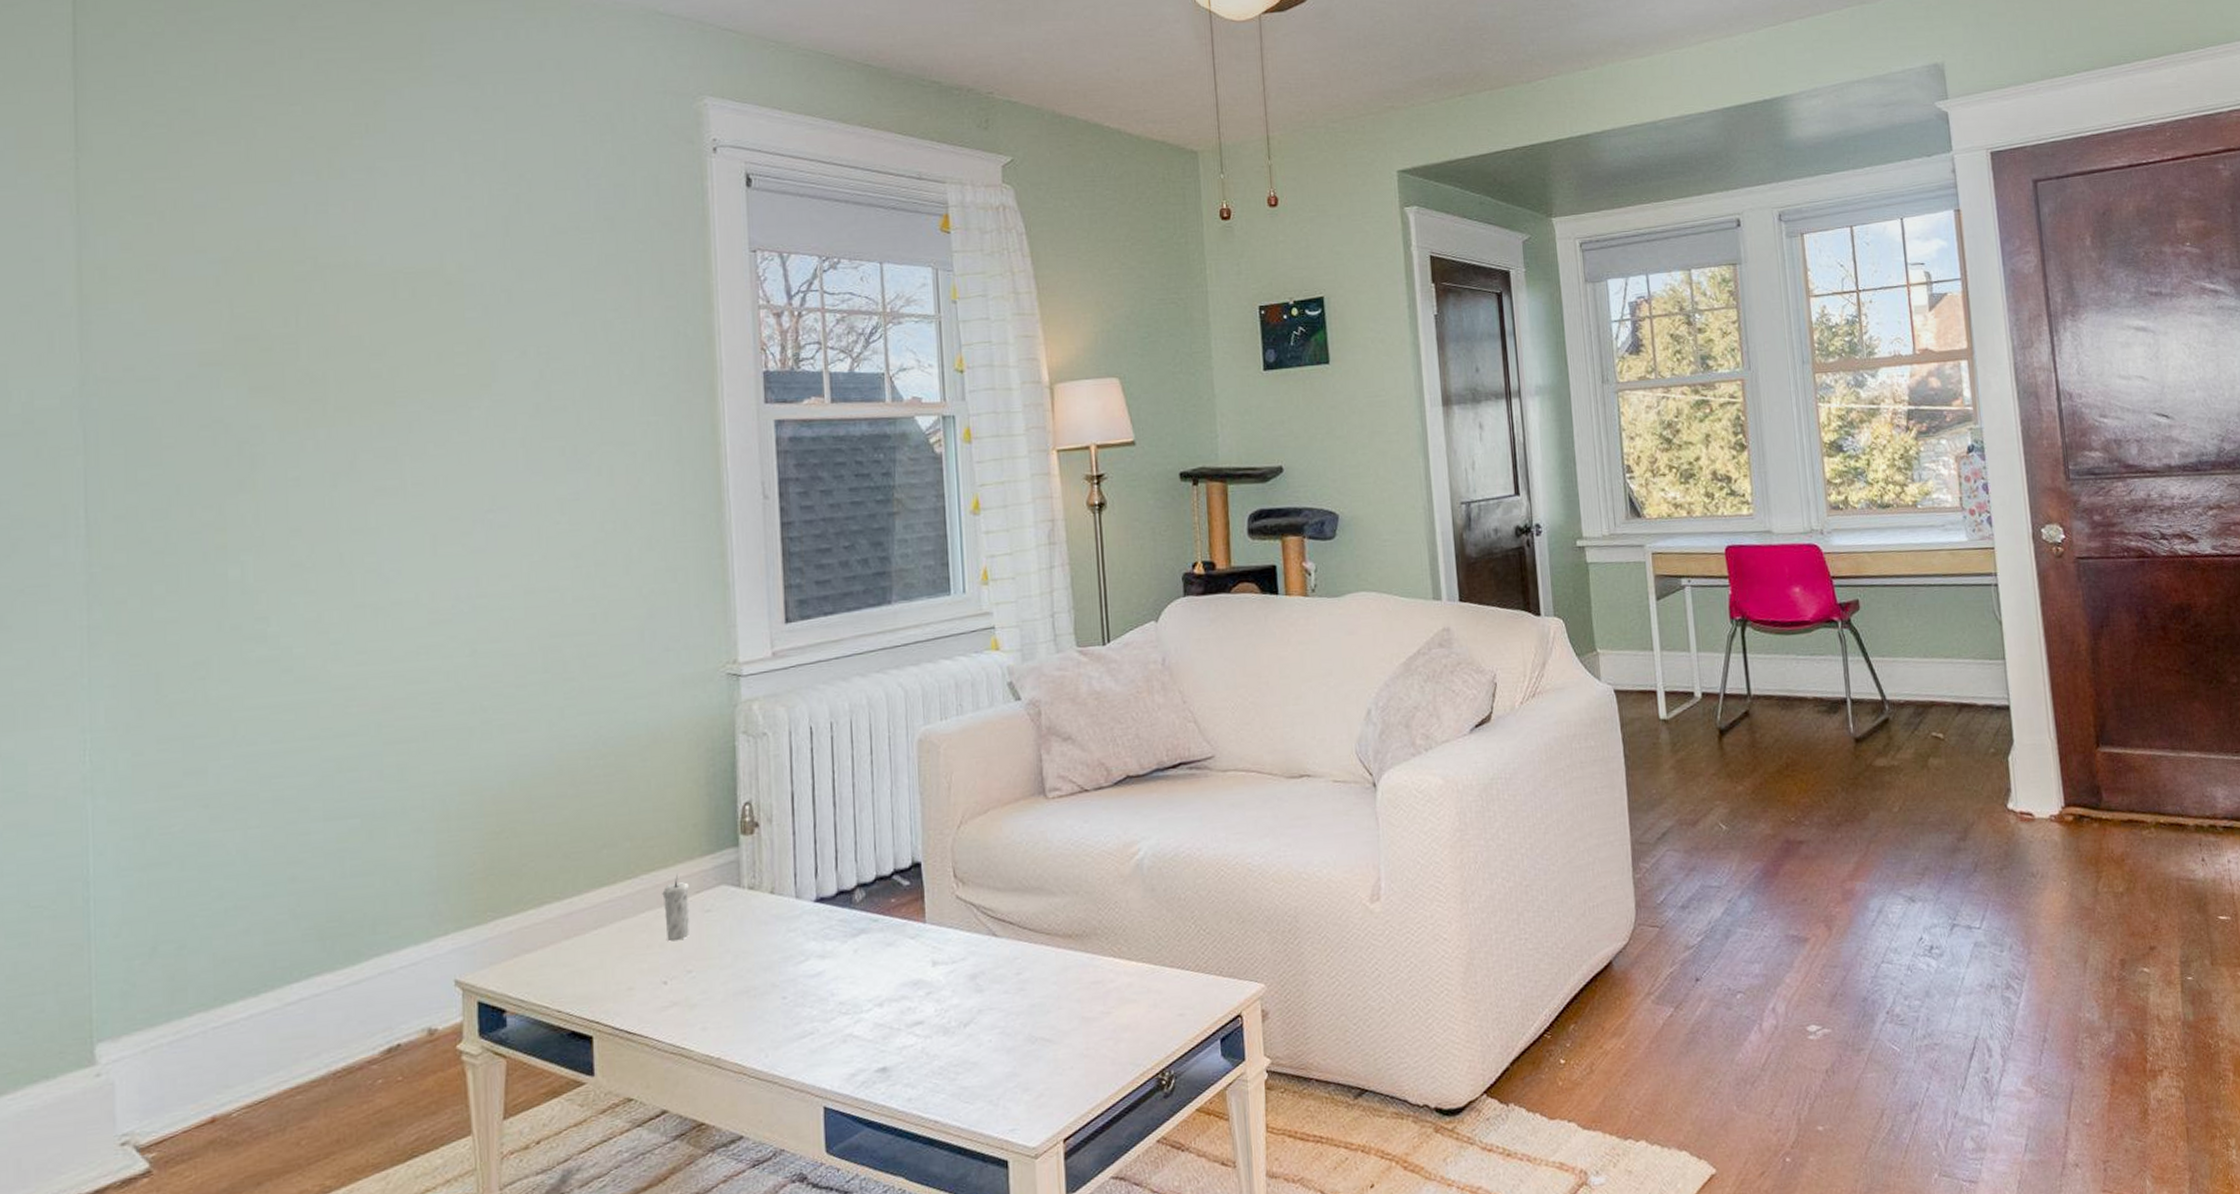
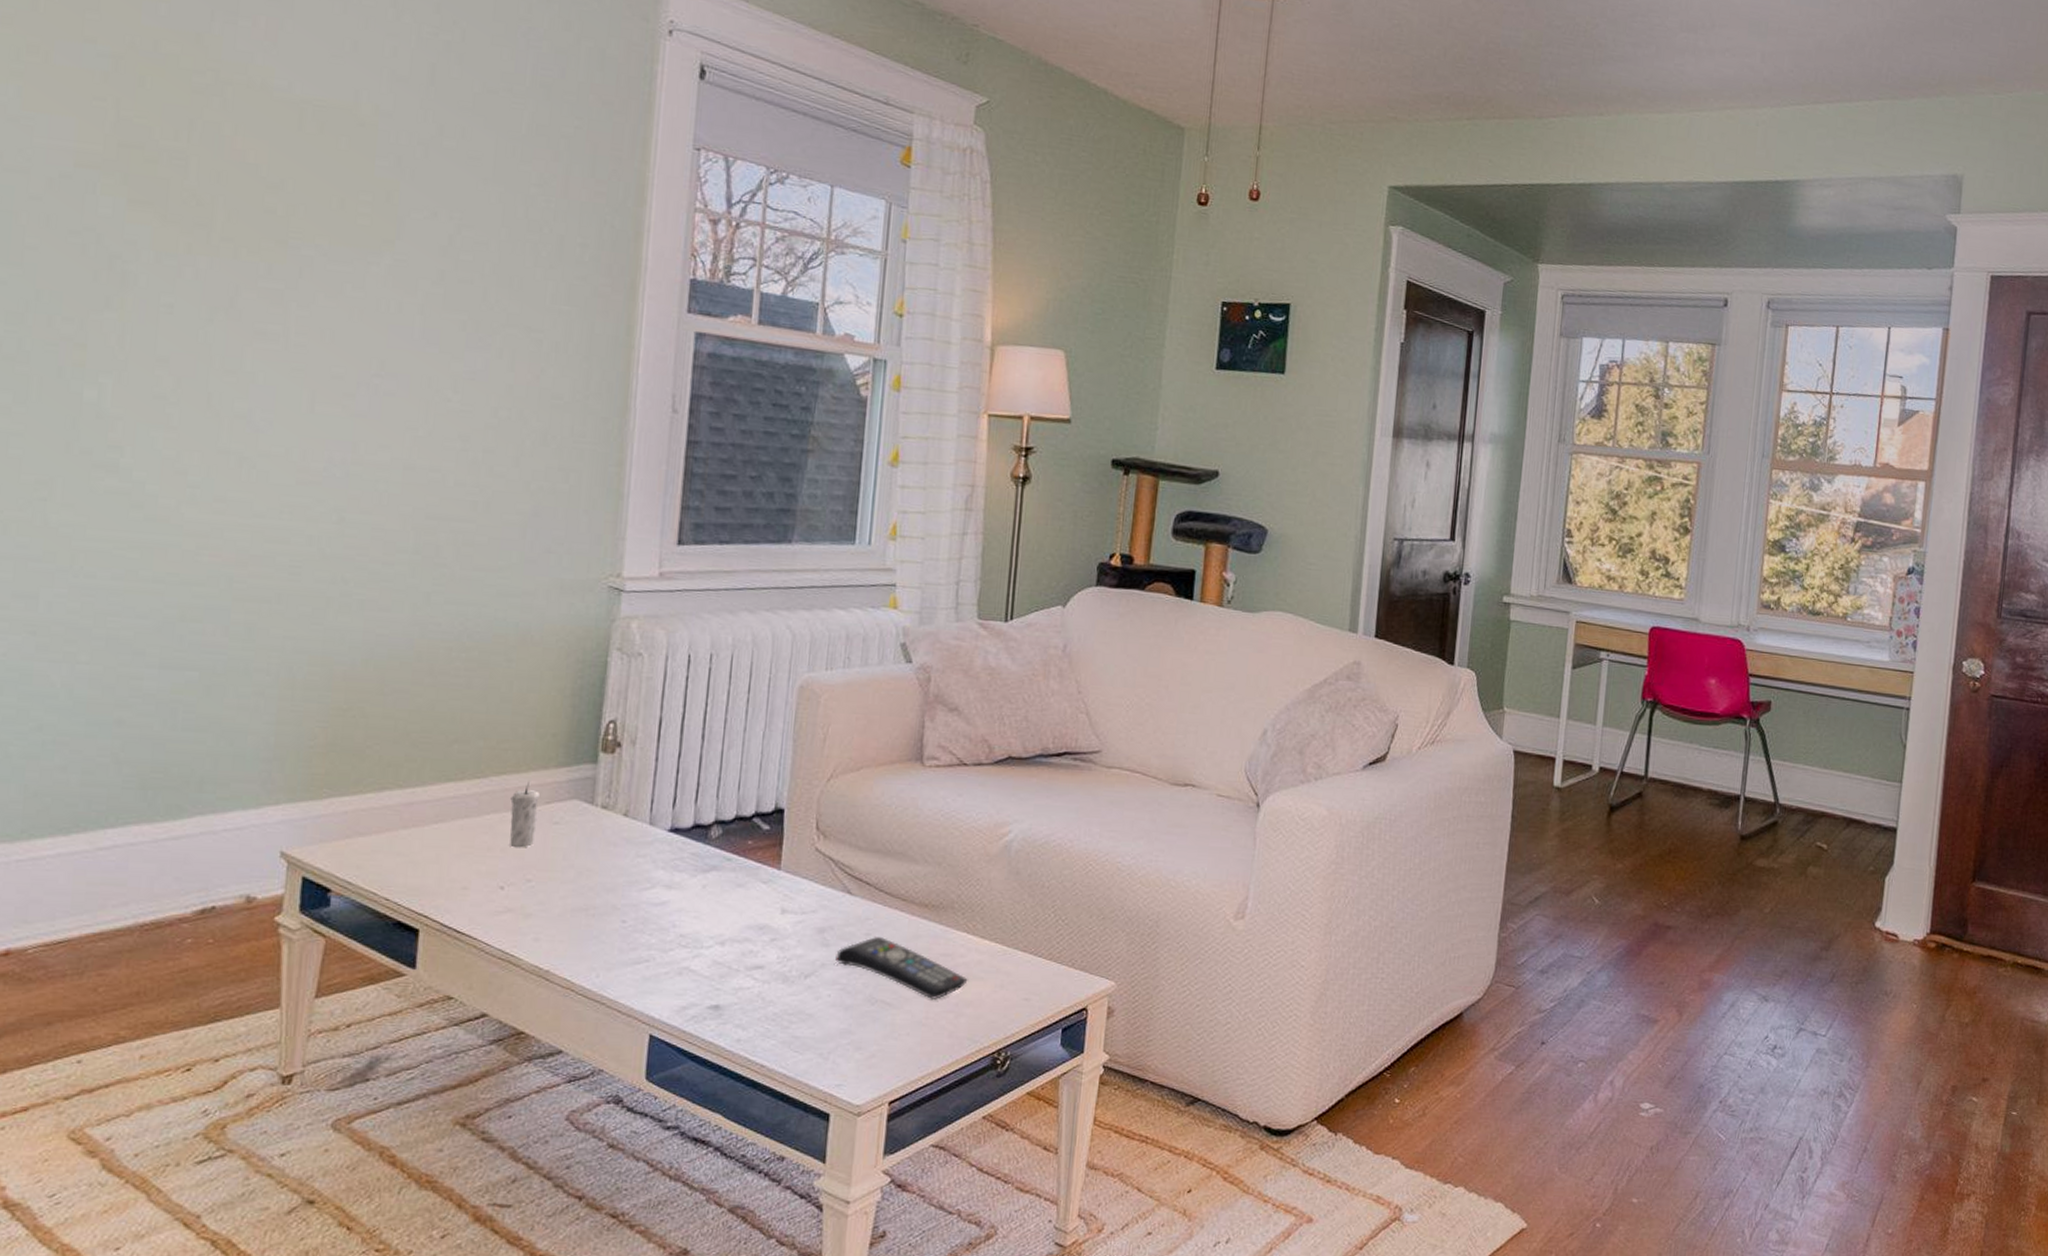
remote control: none [991,974,1122,1030] -> present [835,936,968,1001]

